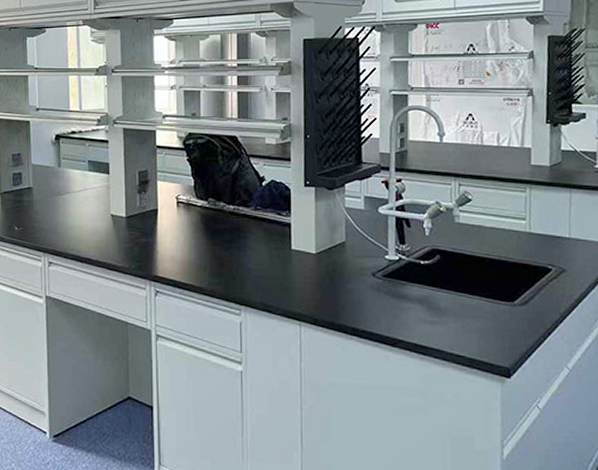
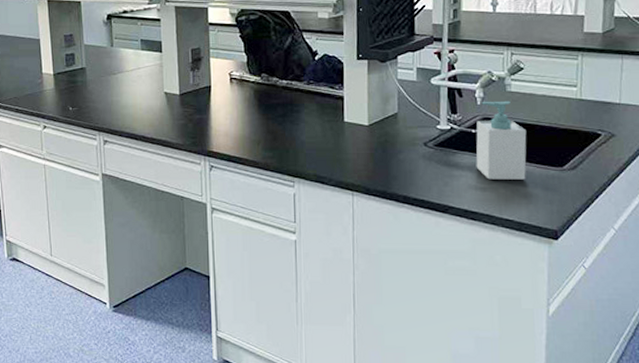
soap bottle: none [425,232,477,314] -> present [476,101,527,180]

